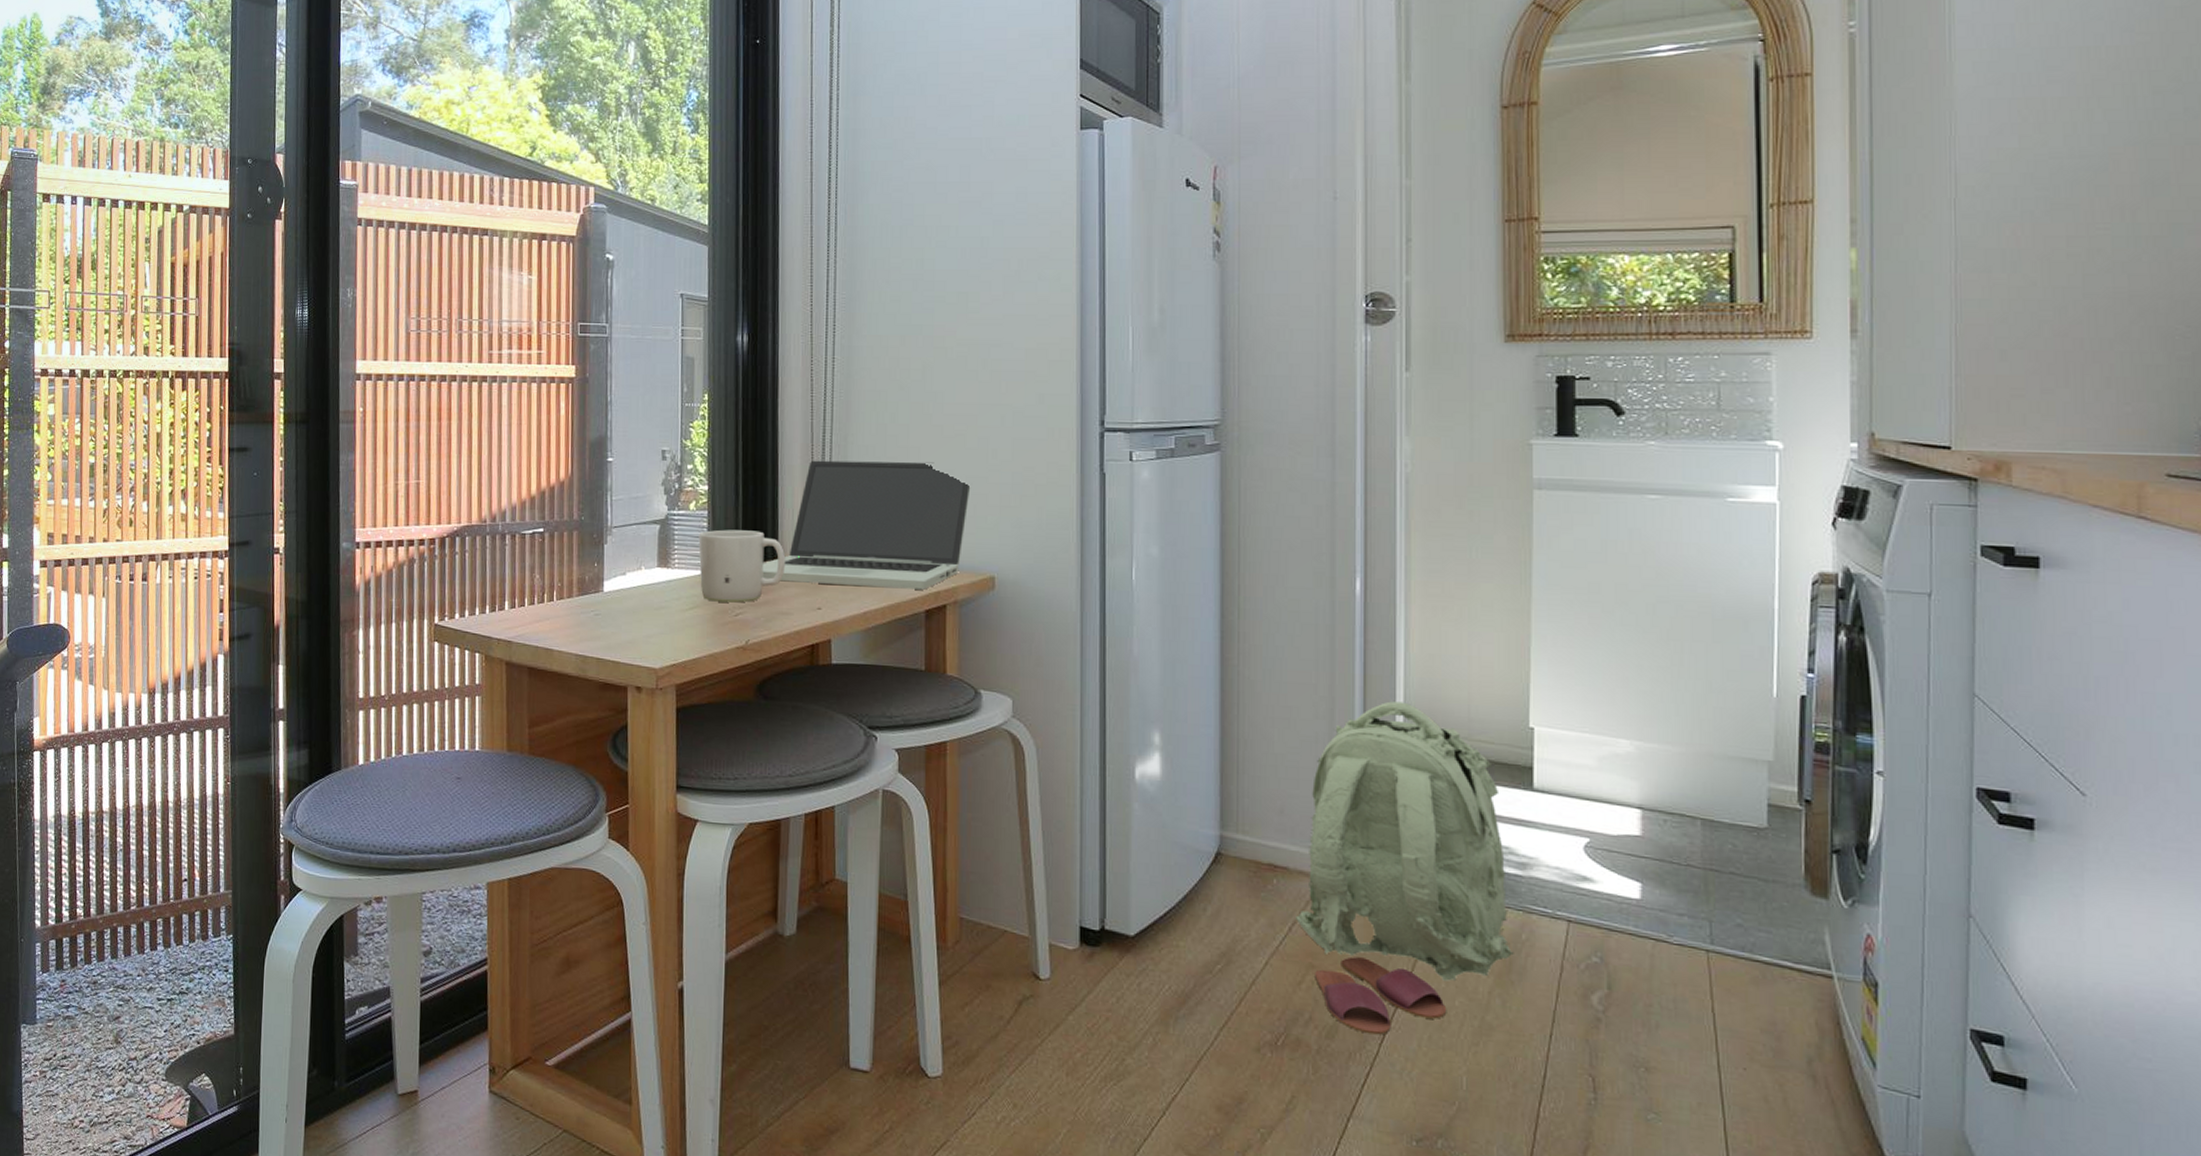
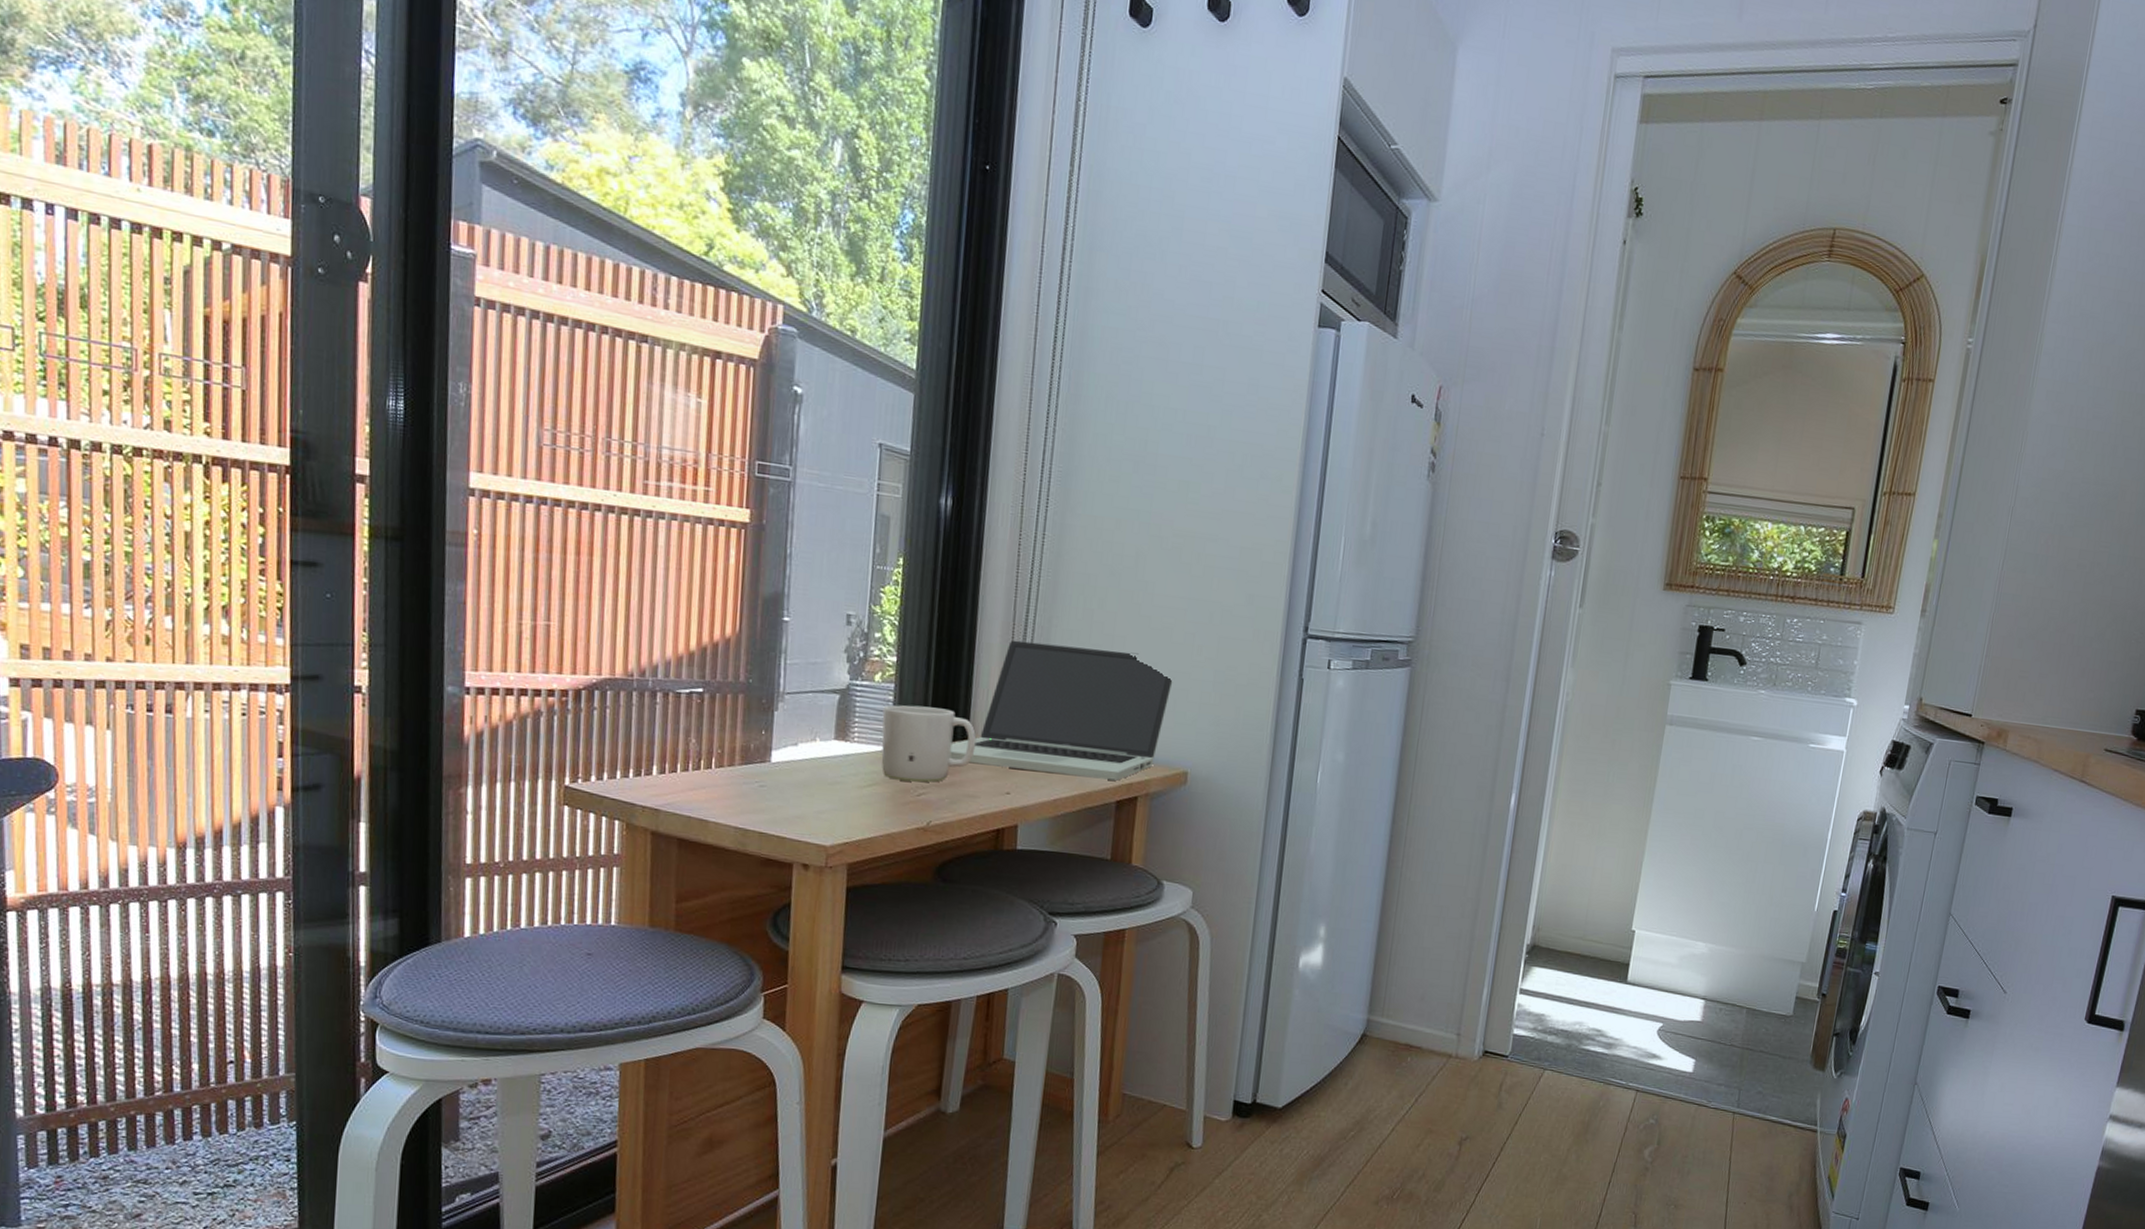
backpack: present [1296,701,1514,981] -> none [1422,904,1601,1141]
slippers: present [1315,956,1447,1035] -> none [1431,1122,1534,1187]

